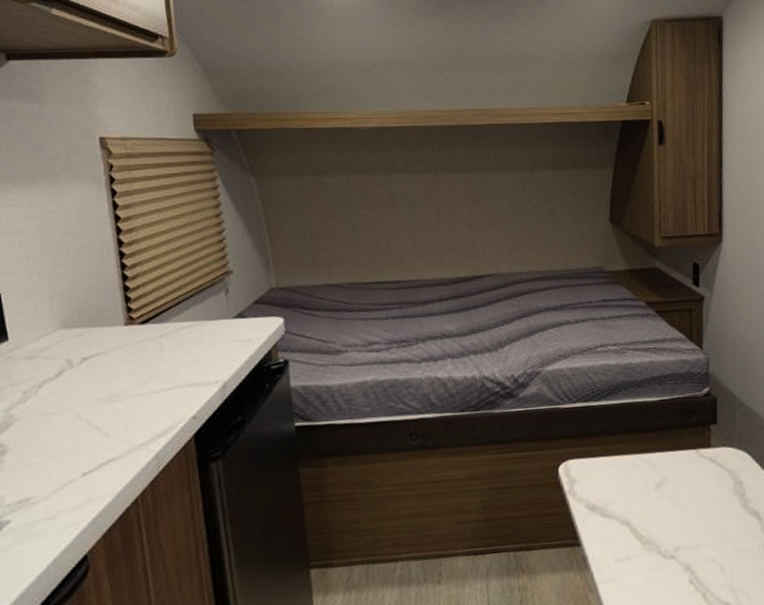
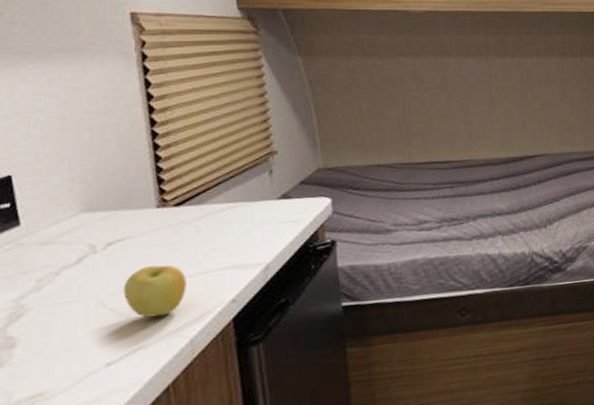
apple: none [96,380,152,431] -> present [123,265,186,318]

